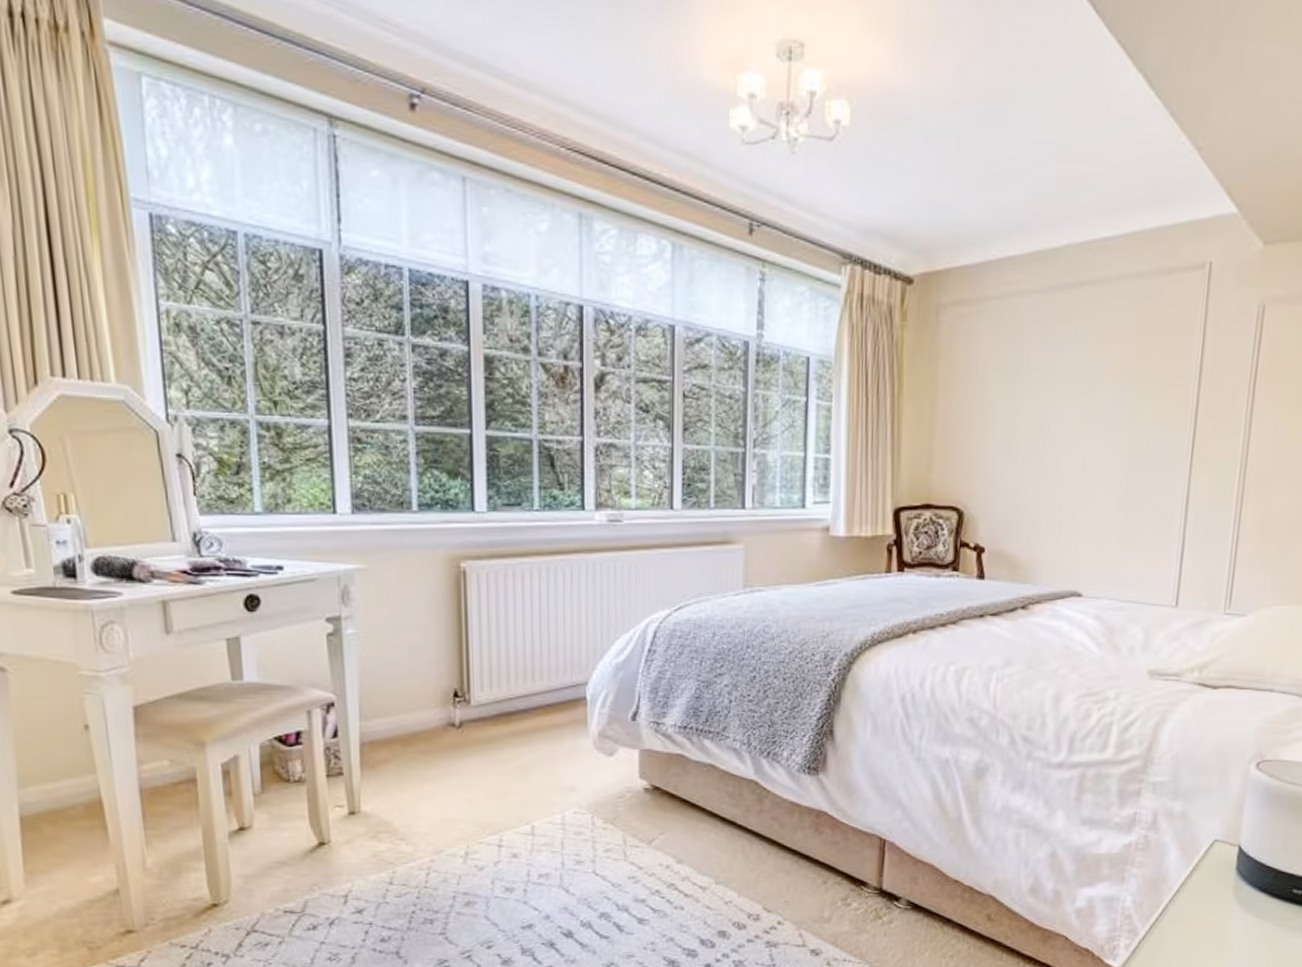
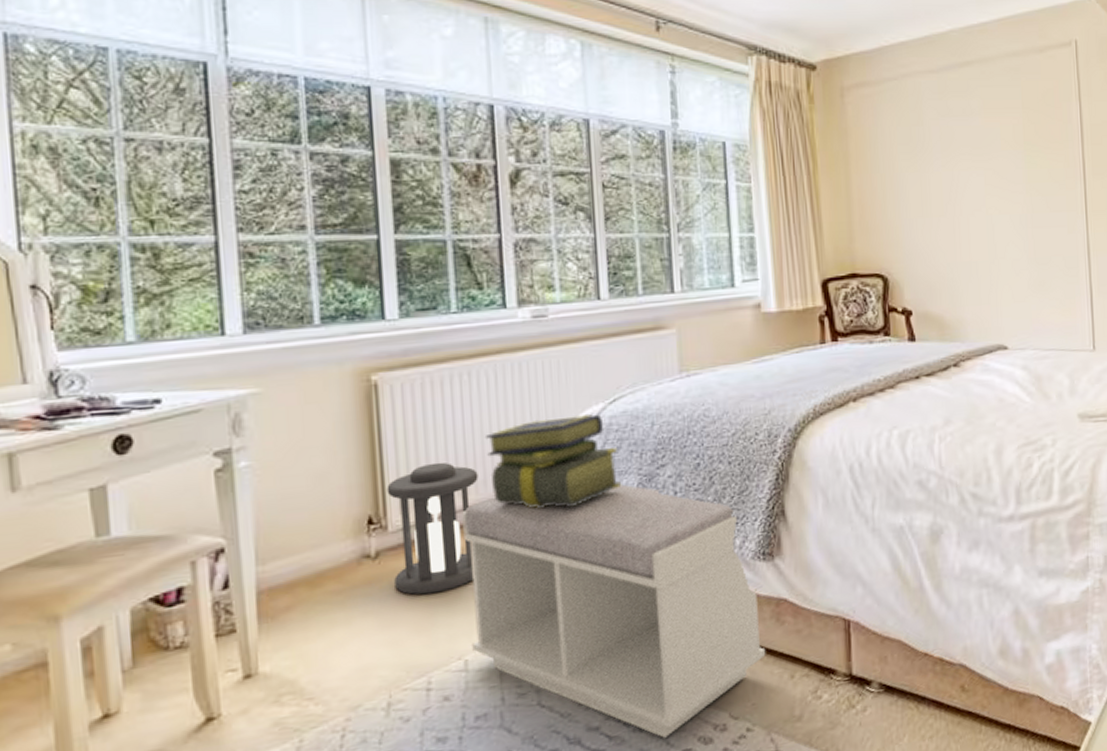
lantern: none [471,648,551,764] -> present [386,462,479,595]
bench: none [535,686,802,918] -> present [462,484,766,738]
stack of books: none [558,619,681,703] -> present [484,414,622,508]

